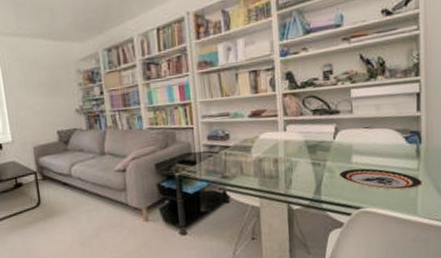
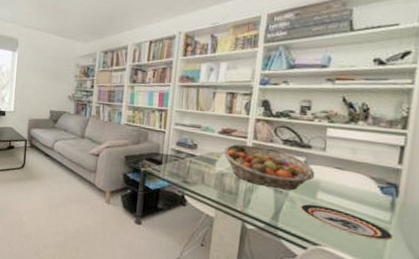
fruit basket: none [257,121,347,163] -> present [223,144,315,191]

